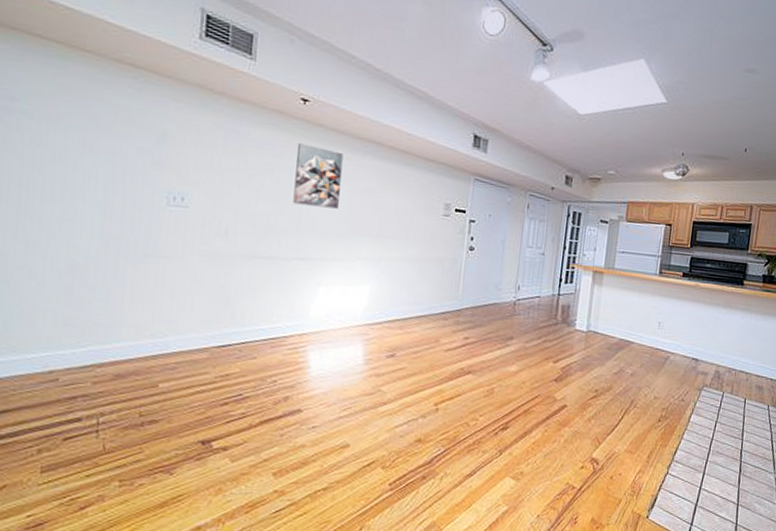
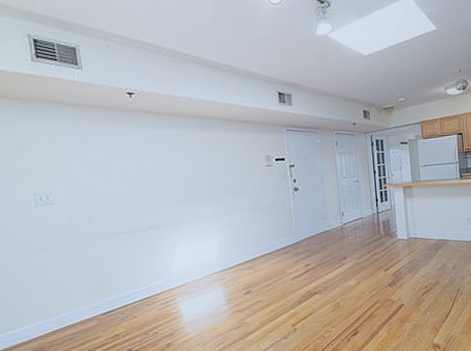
wall art: present [293,143,343,209] -> none [133,130,177,183]

